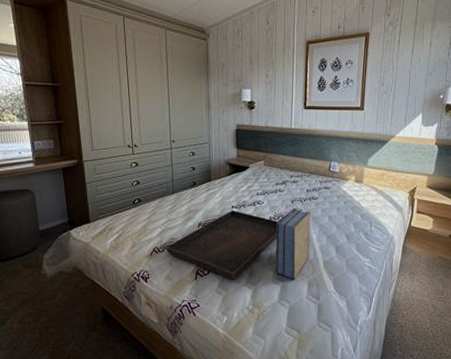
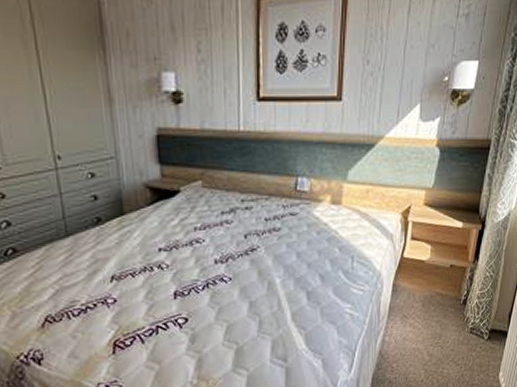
serving tray: present [166,210,278,280] -> none [65,253,227,349]
book: present [275,208,310,281] -> none [225,244,272,342]

